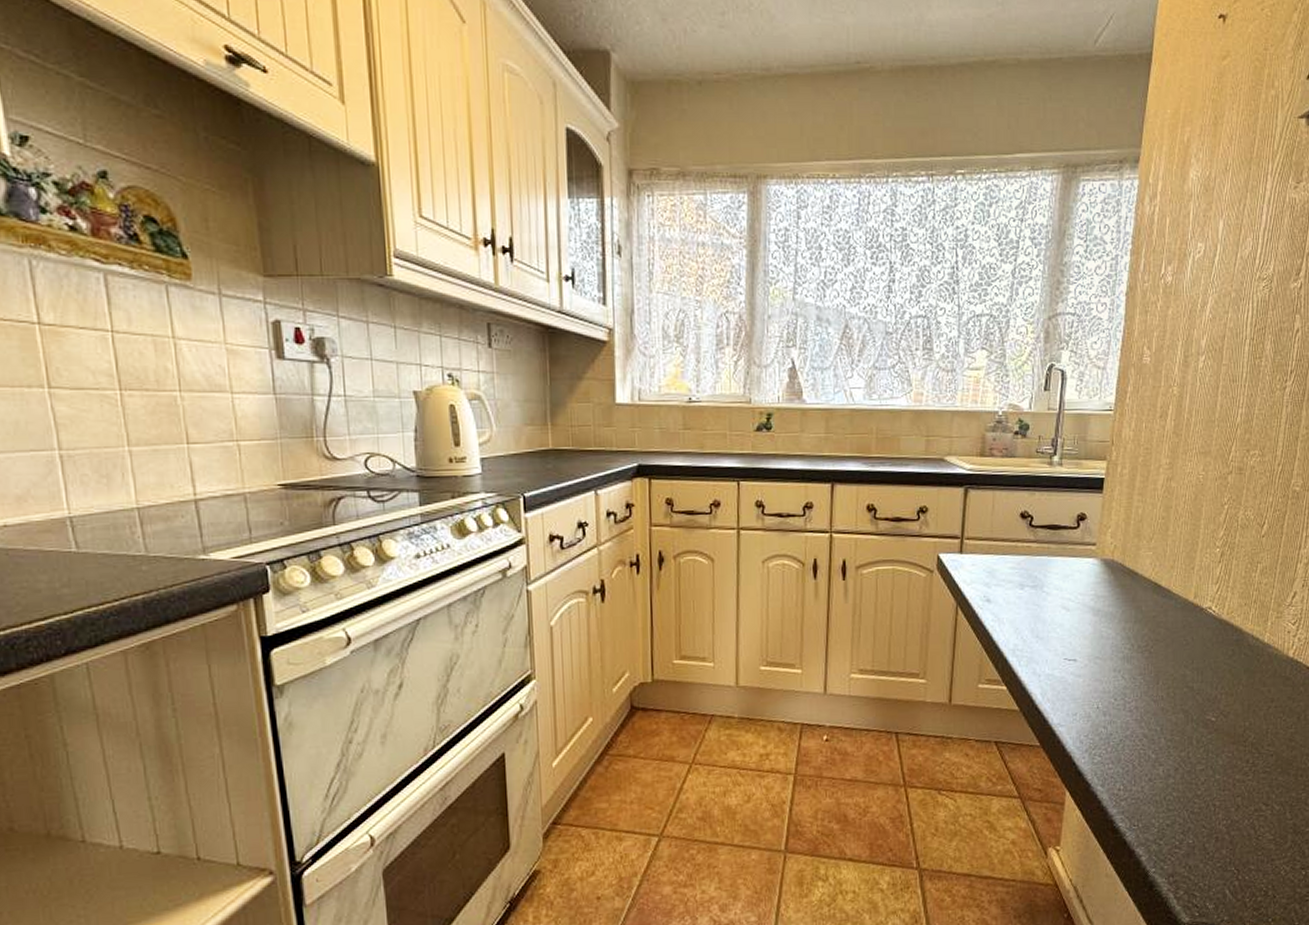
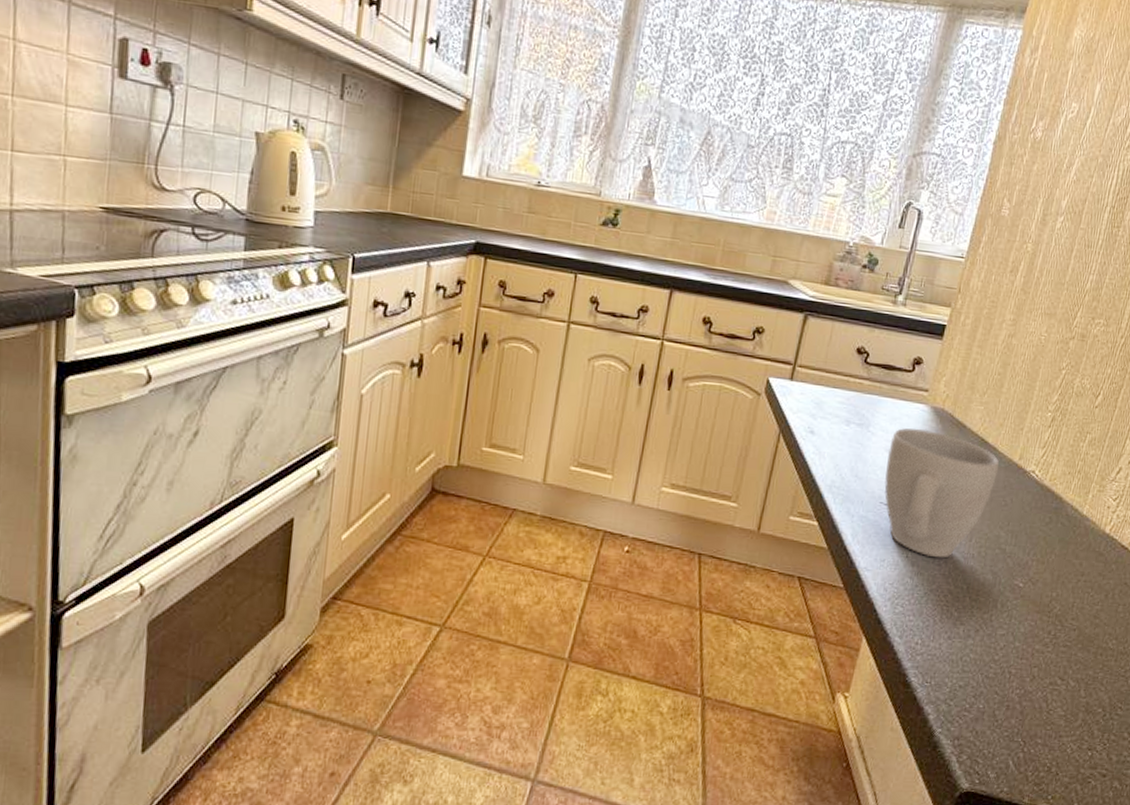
mug: none [1064,581,1176,705] -> present [884,428,1000,559]

